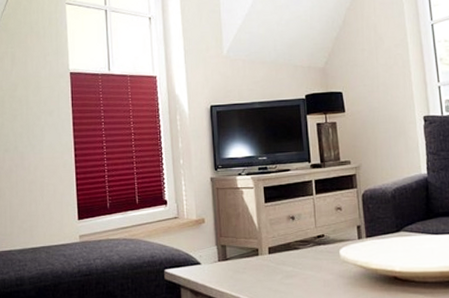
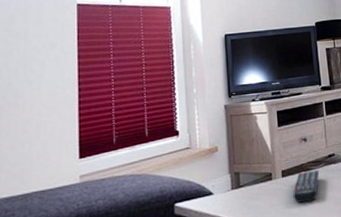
remote control: none [280,250,308,282] -> present [293,170,320,203]

